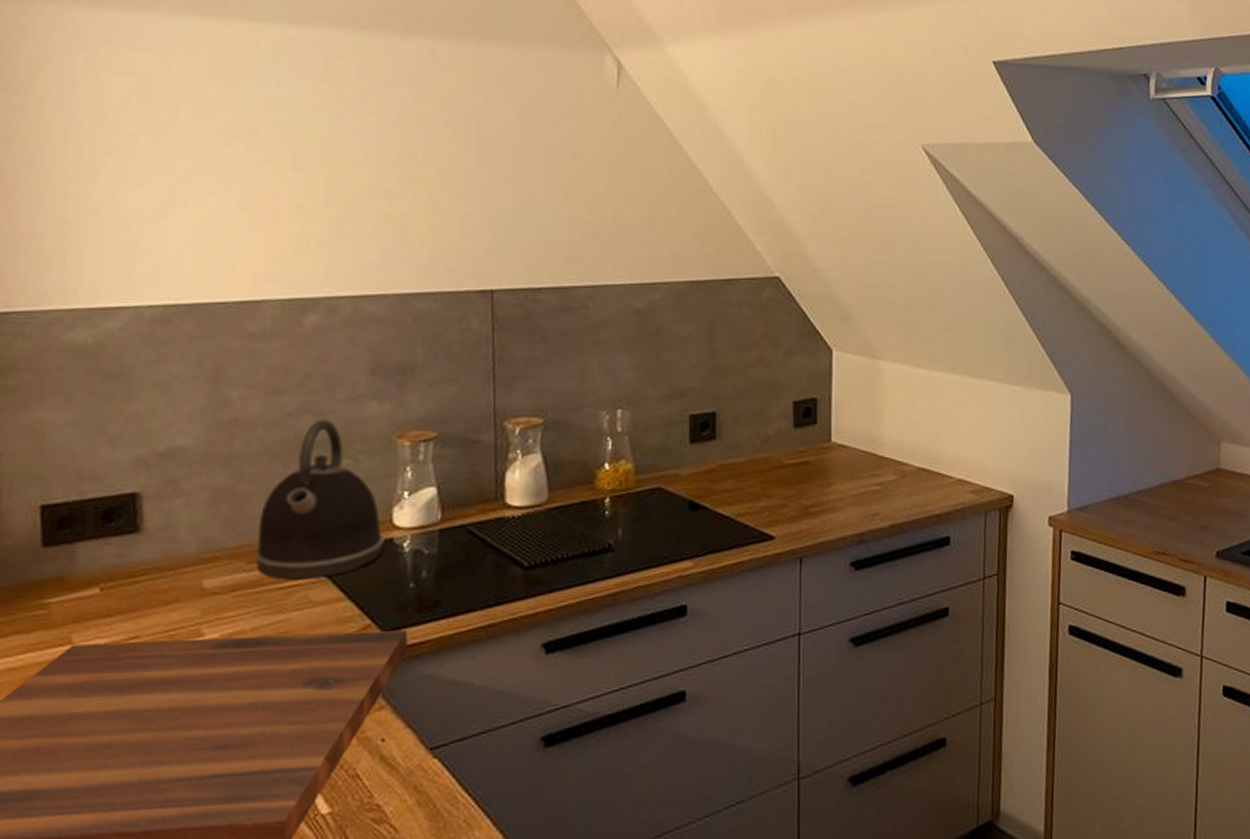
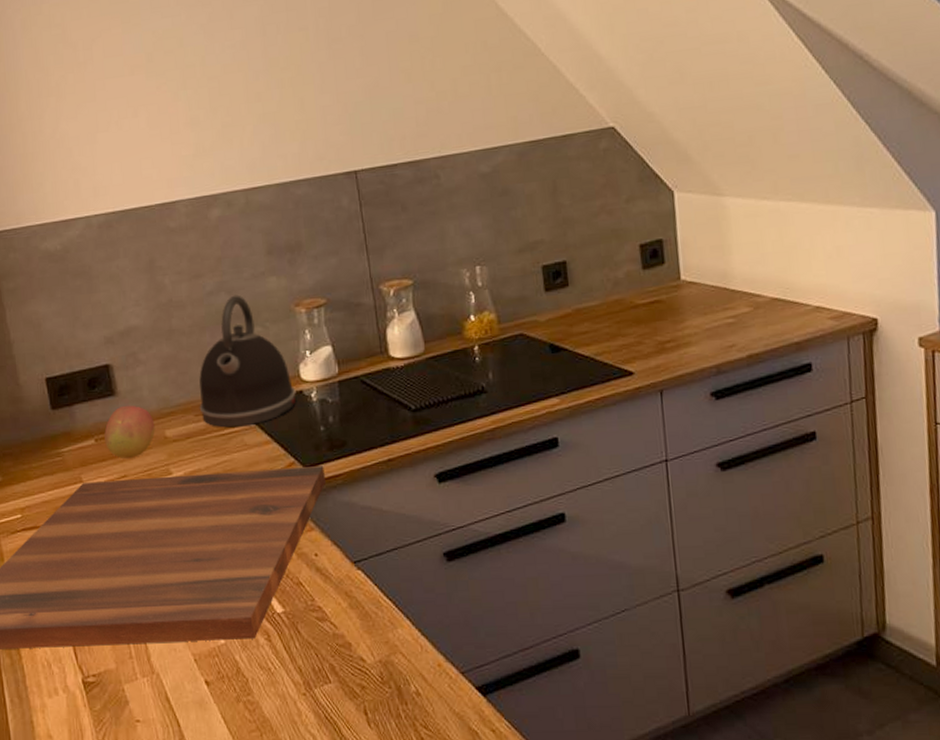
fruit: none [114,546,190,614] -> present [104,405,155,459]

